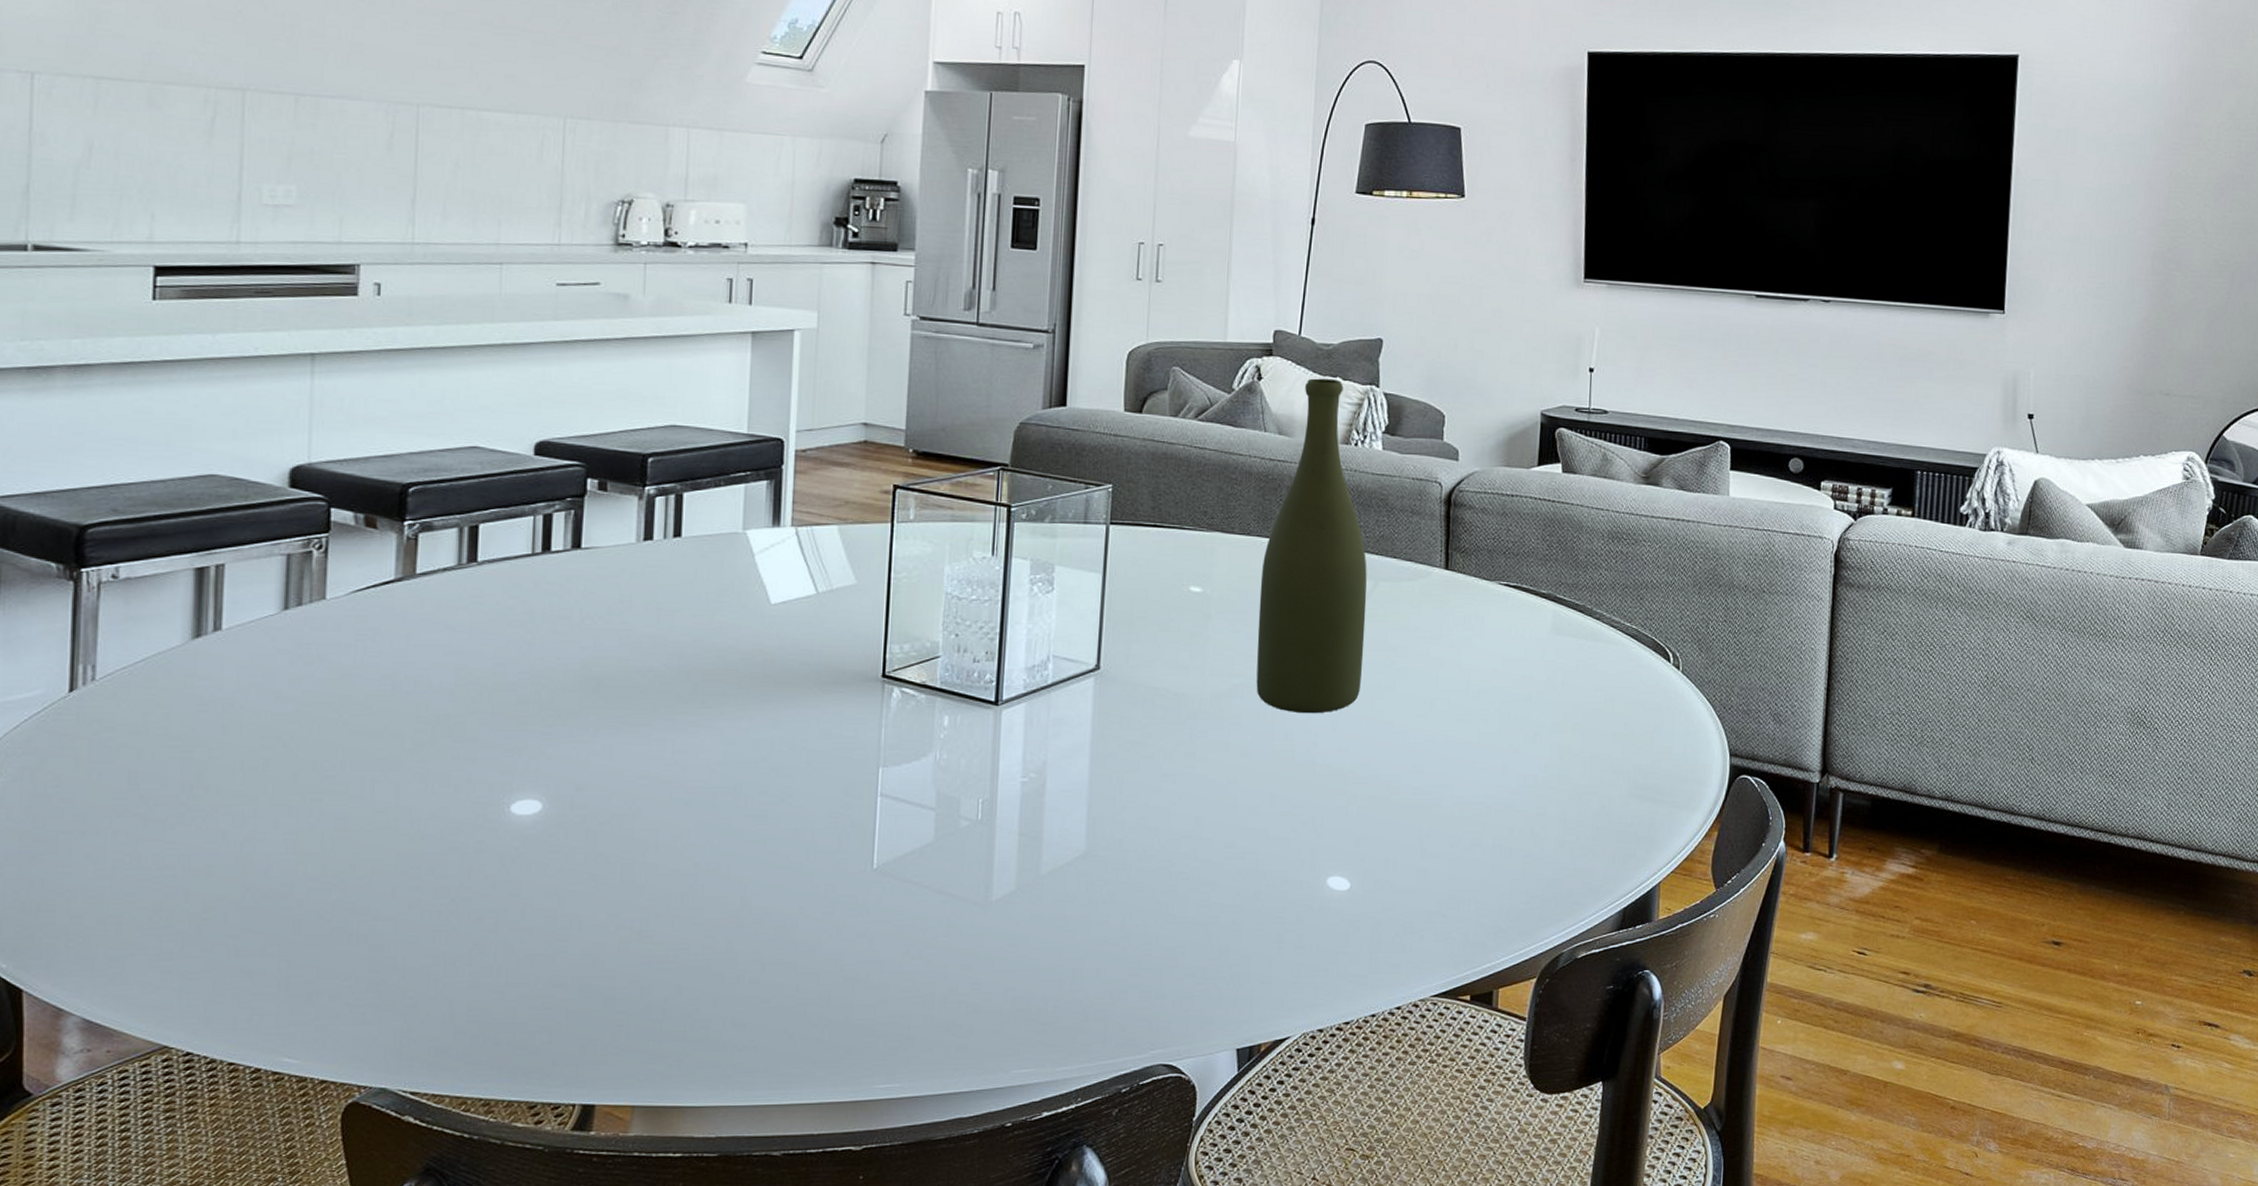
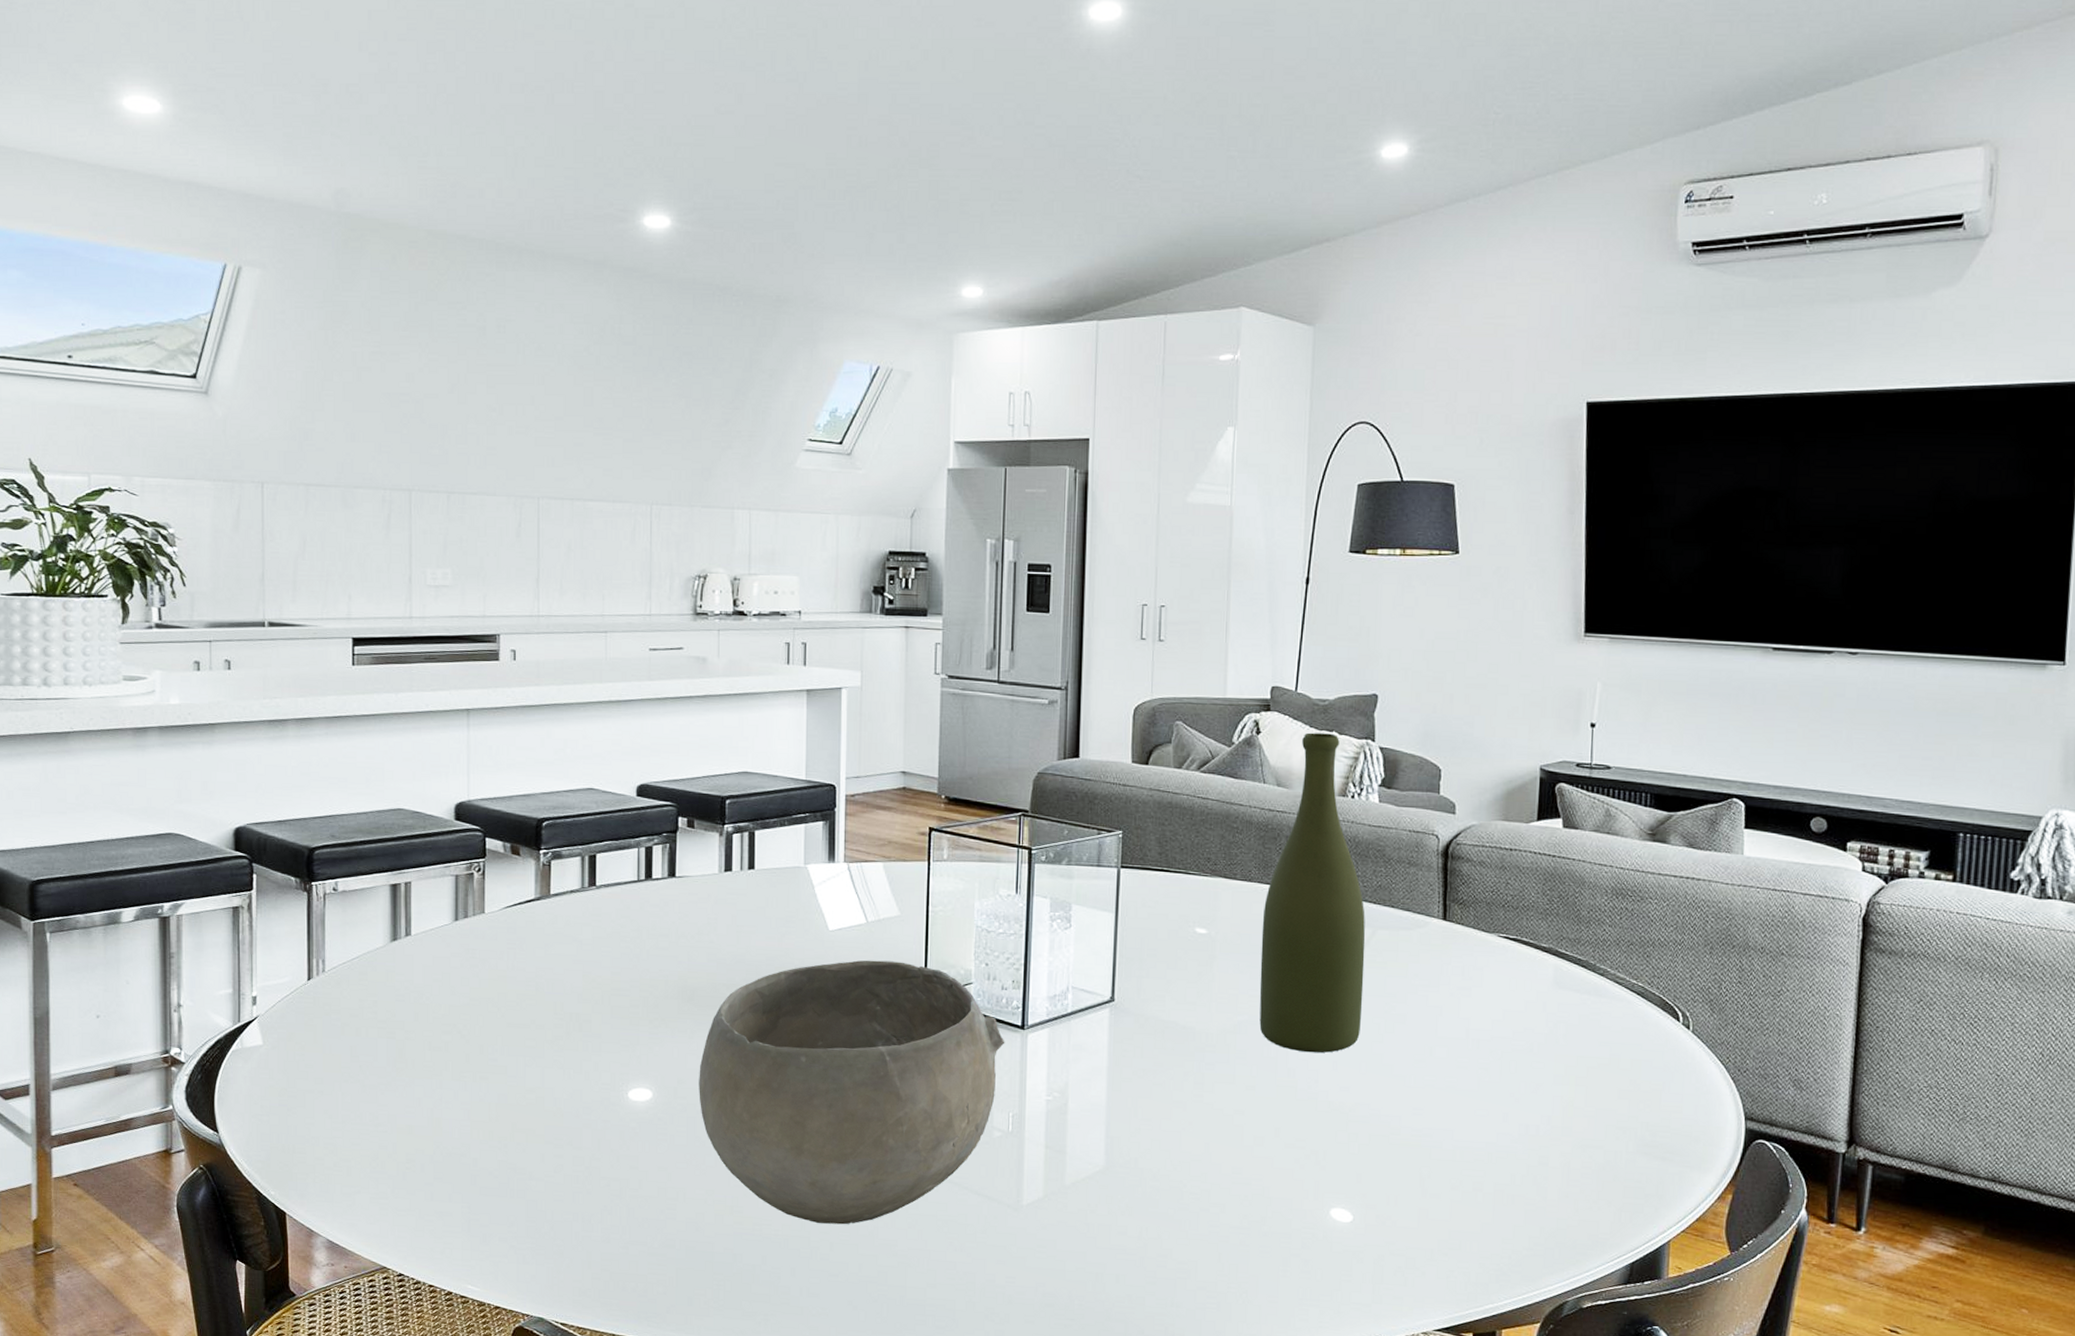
bowl: none [602,636,976,942] -> present [699,960,1005,1225]

